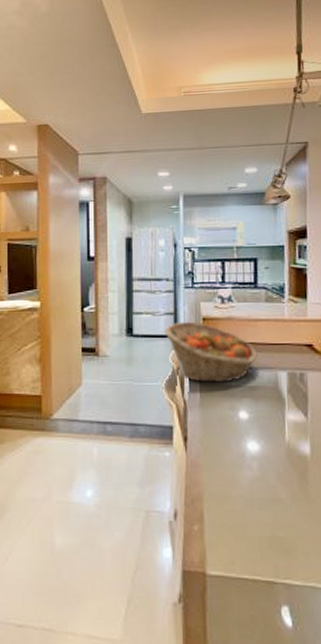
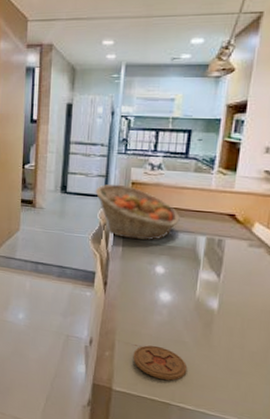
coaster: none [226,508,289,551] -> present [133,345,188,381]

